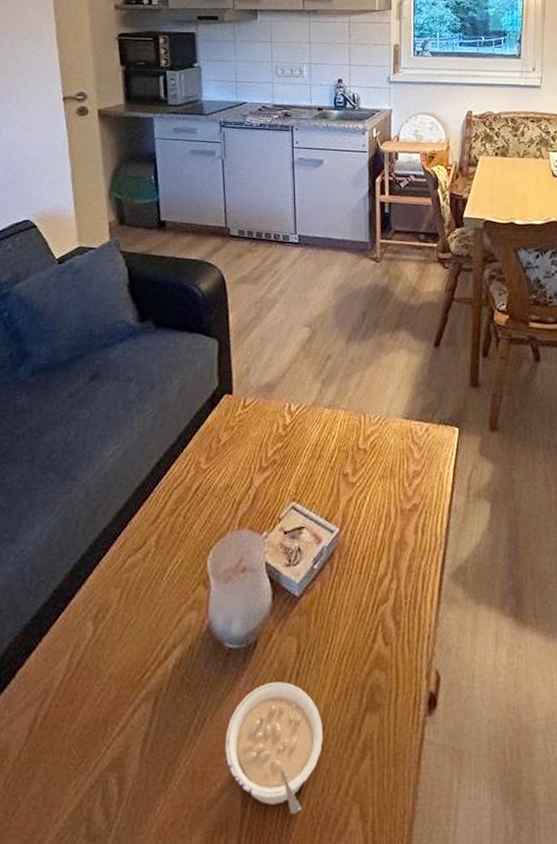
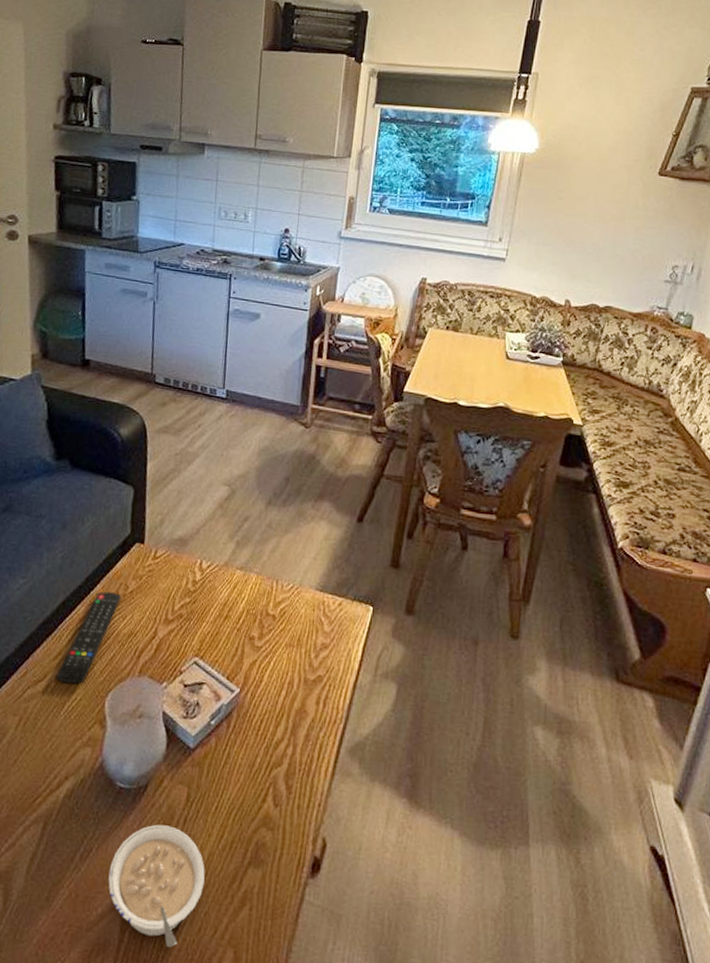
remote control: none [155,447,214,547] -> present [55,591,121,685]

